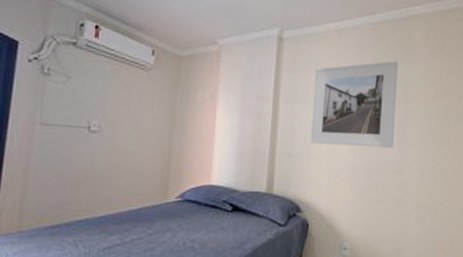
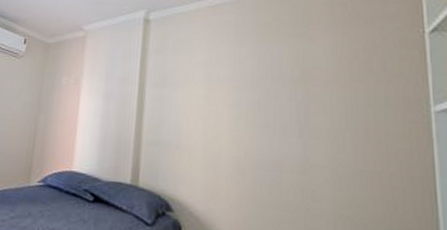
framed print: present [310,61,398,149] -> none [181,36,291,142]

